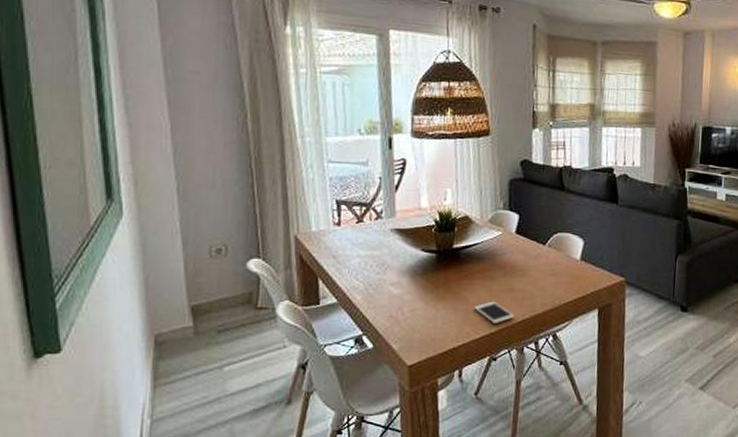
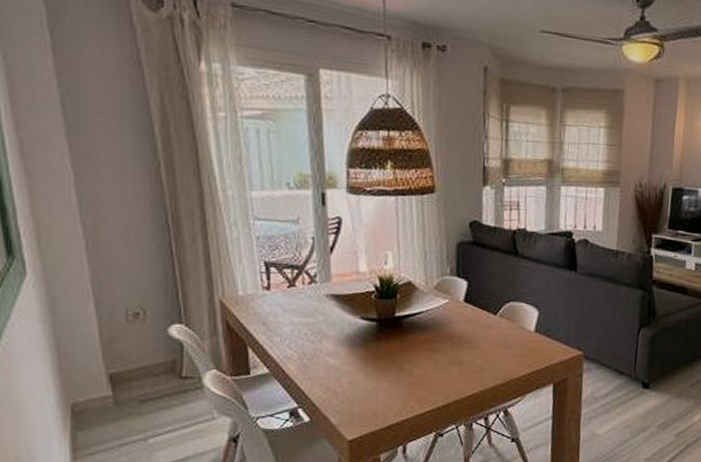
cell phone: present [474,301,515,325] -> none [419,374,463,399]

